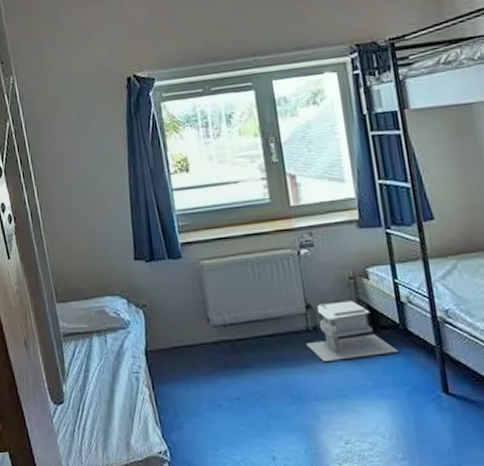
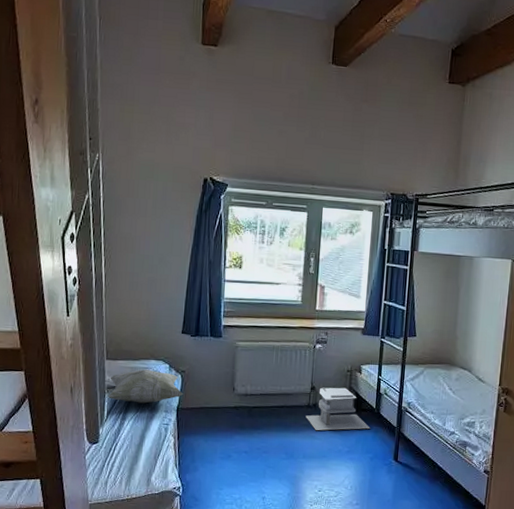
decorative pillow: none [64,309,150,350] -> present [108,369,184,404]

